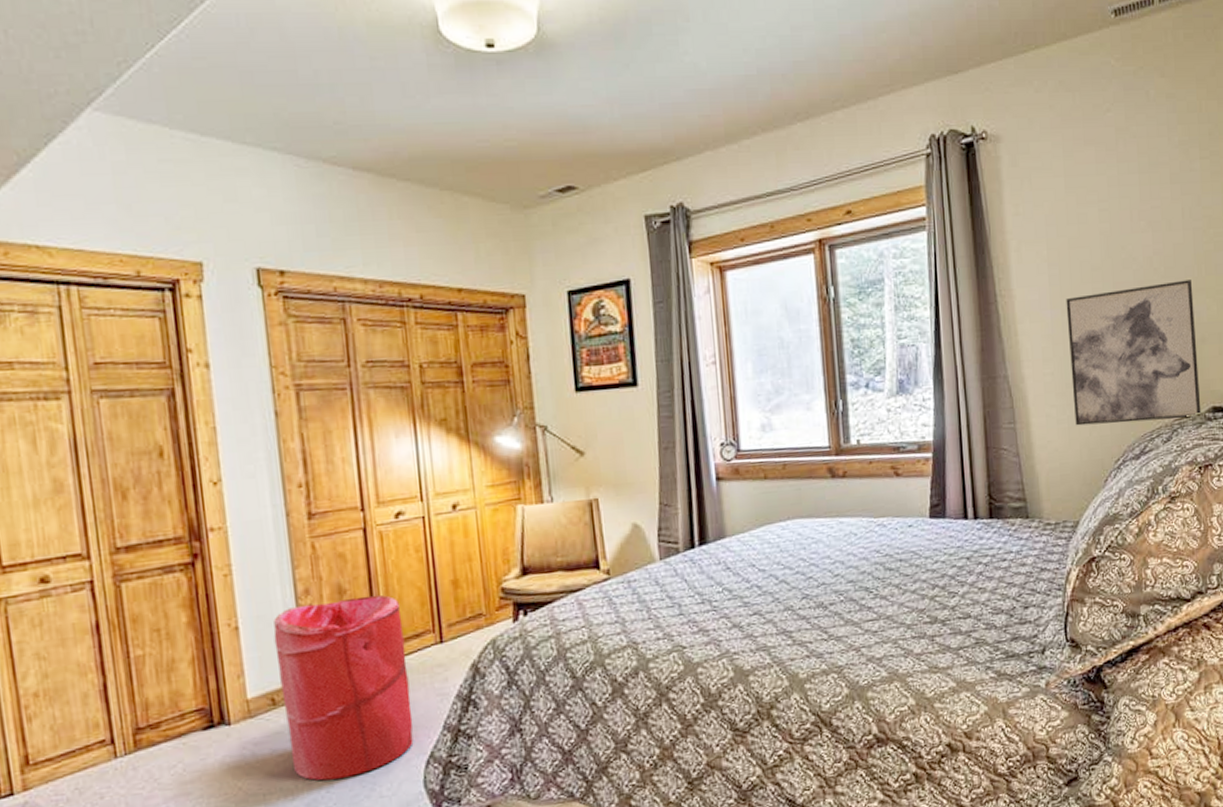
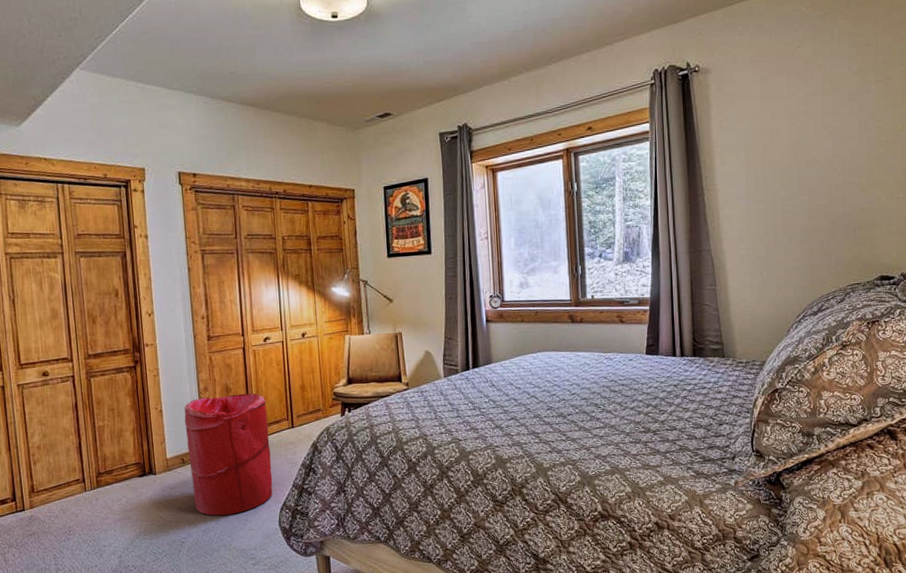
wall art: present [1066,280,1202,426] -> none [759,177,871,289]

